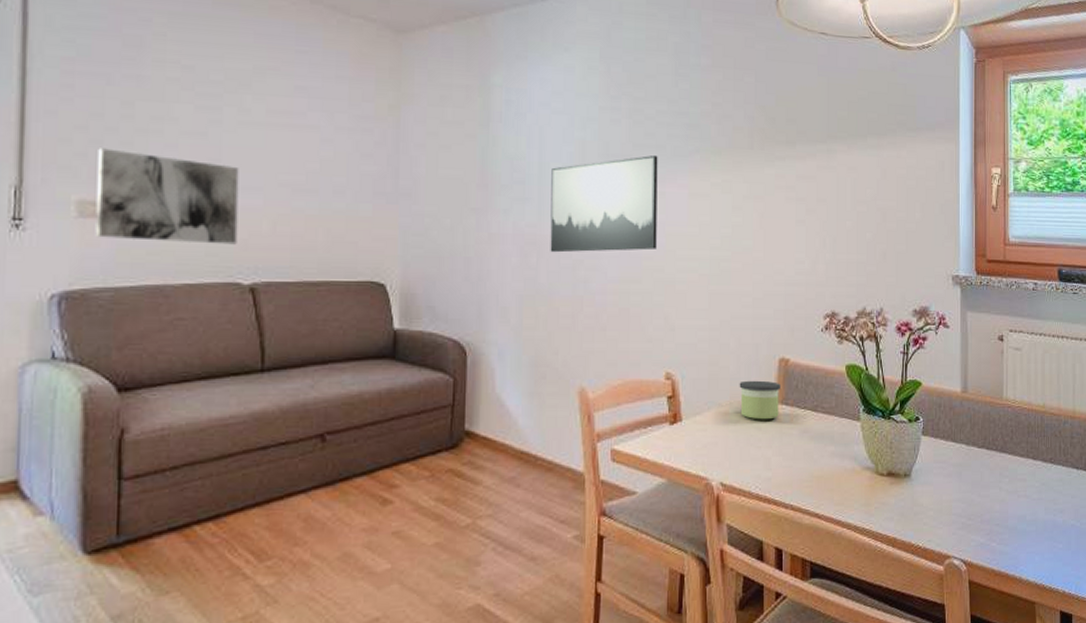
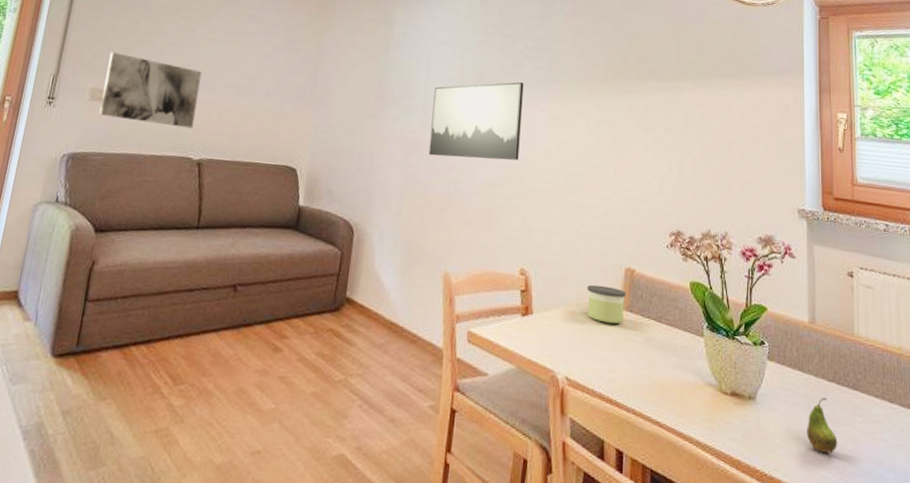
fruit: none [958,463,986,517] -> present [807,397,838,453]

